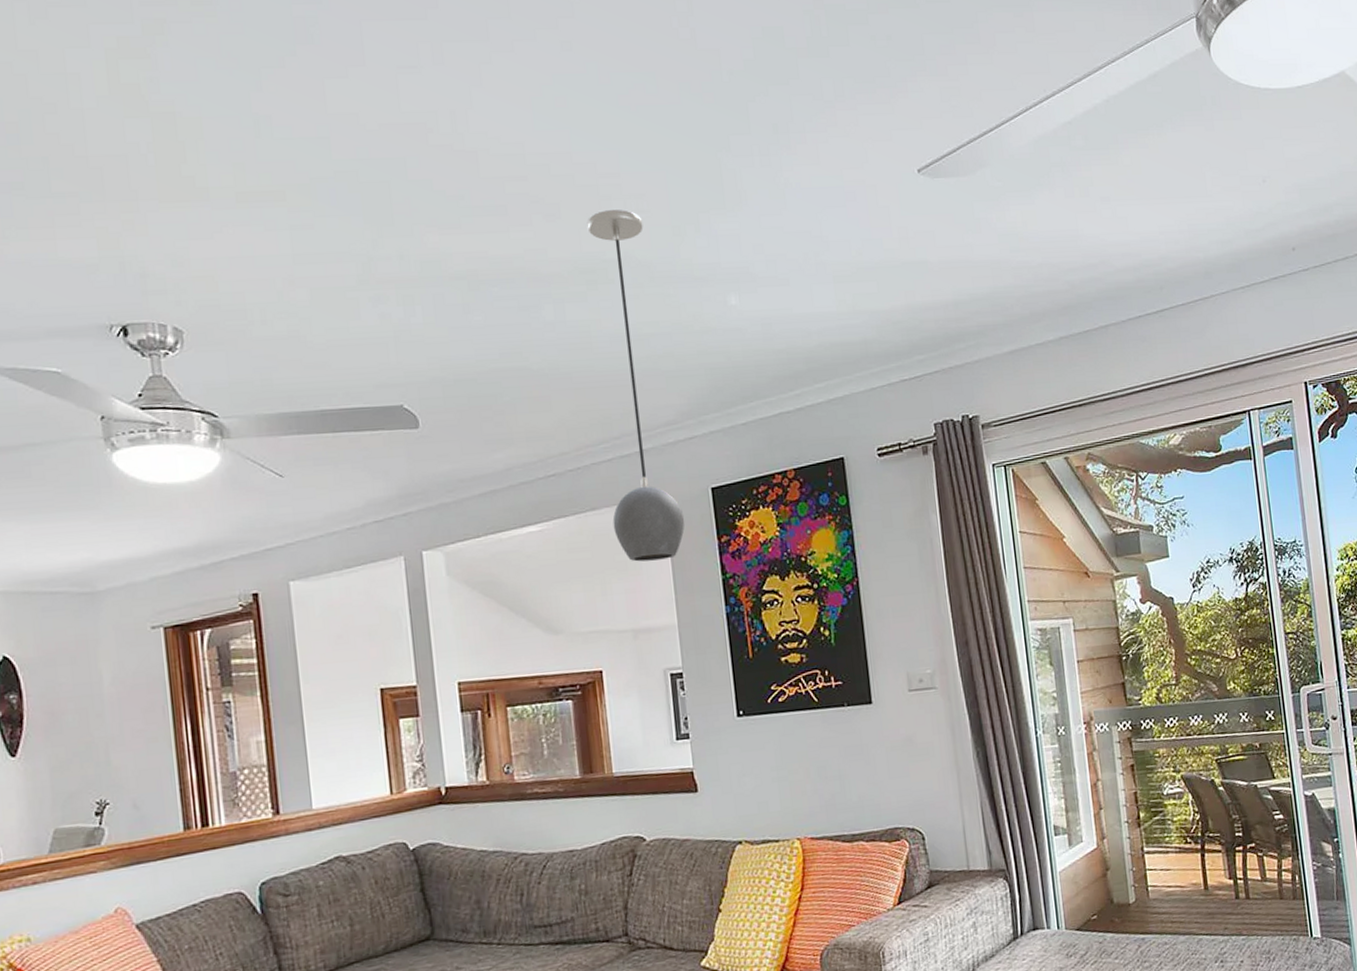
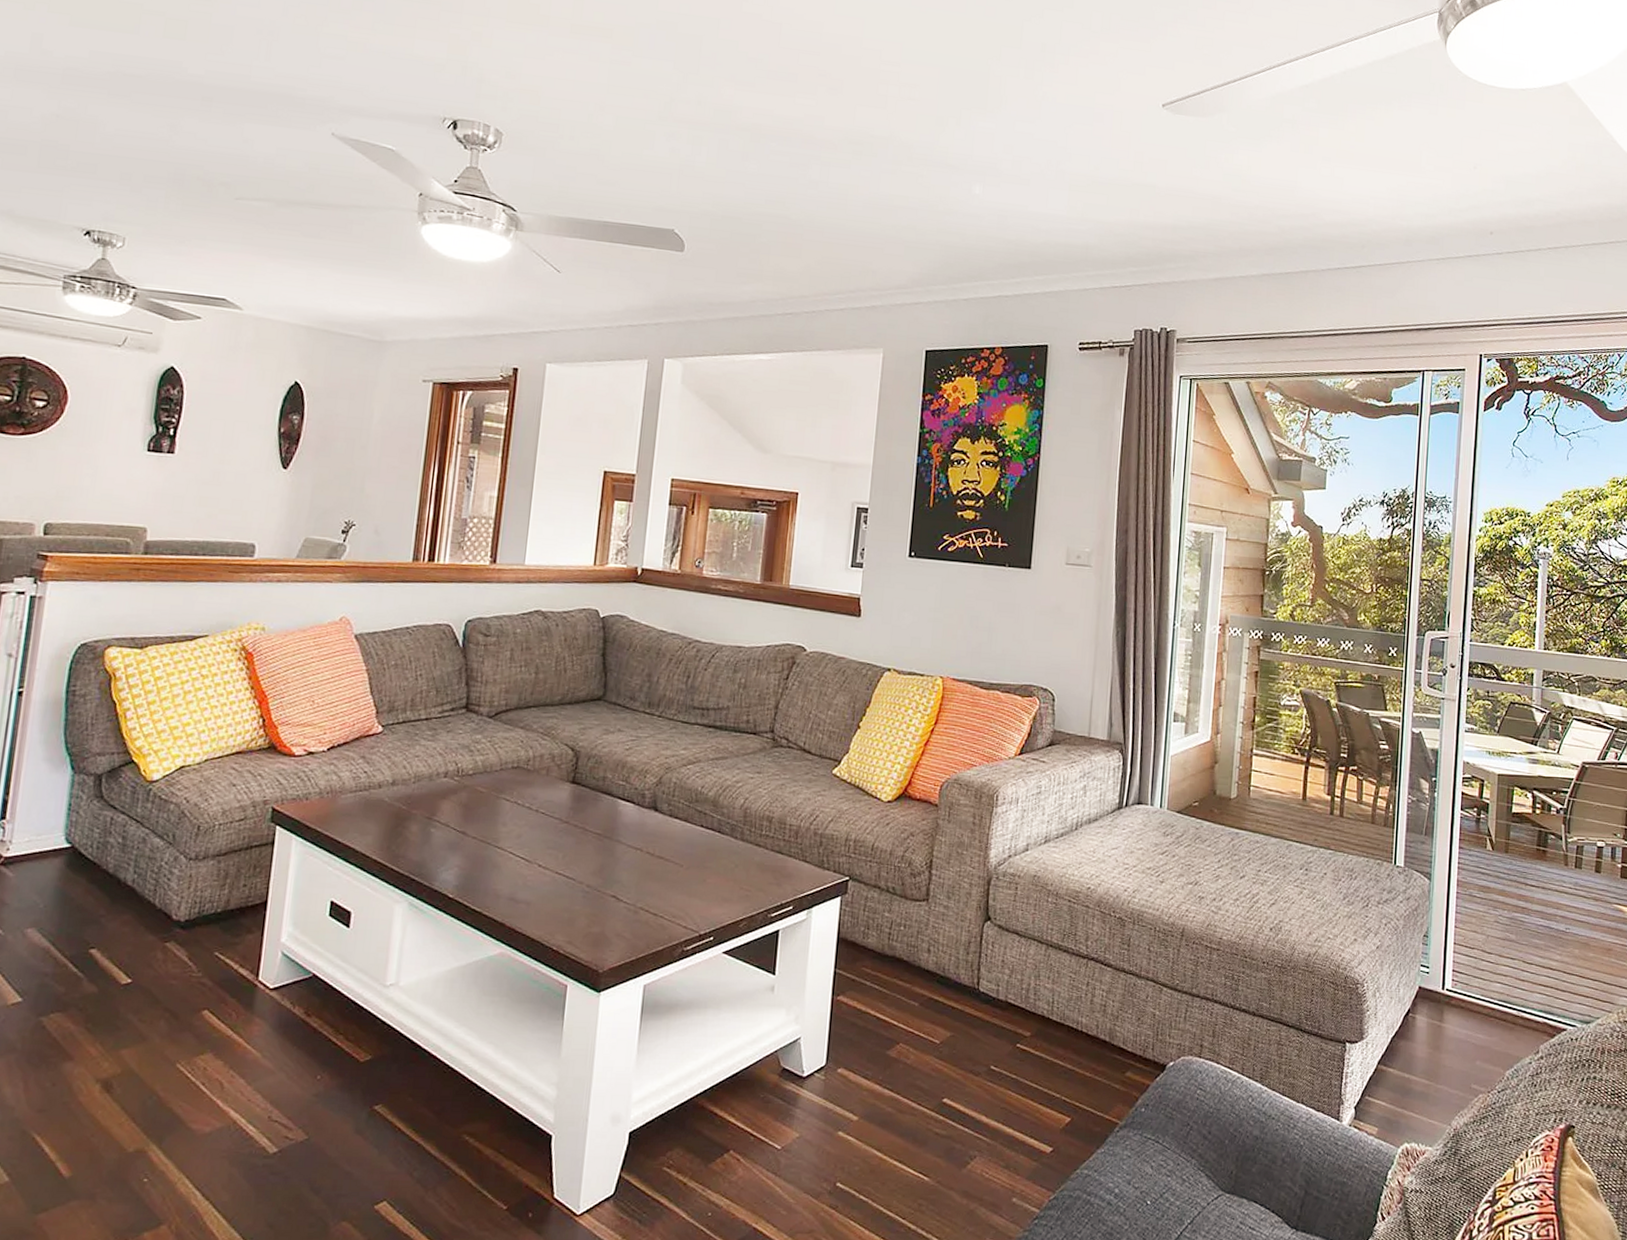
light fixture: present [586,208,685,562] -> none [833,92,912,406]

